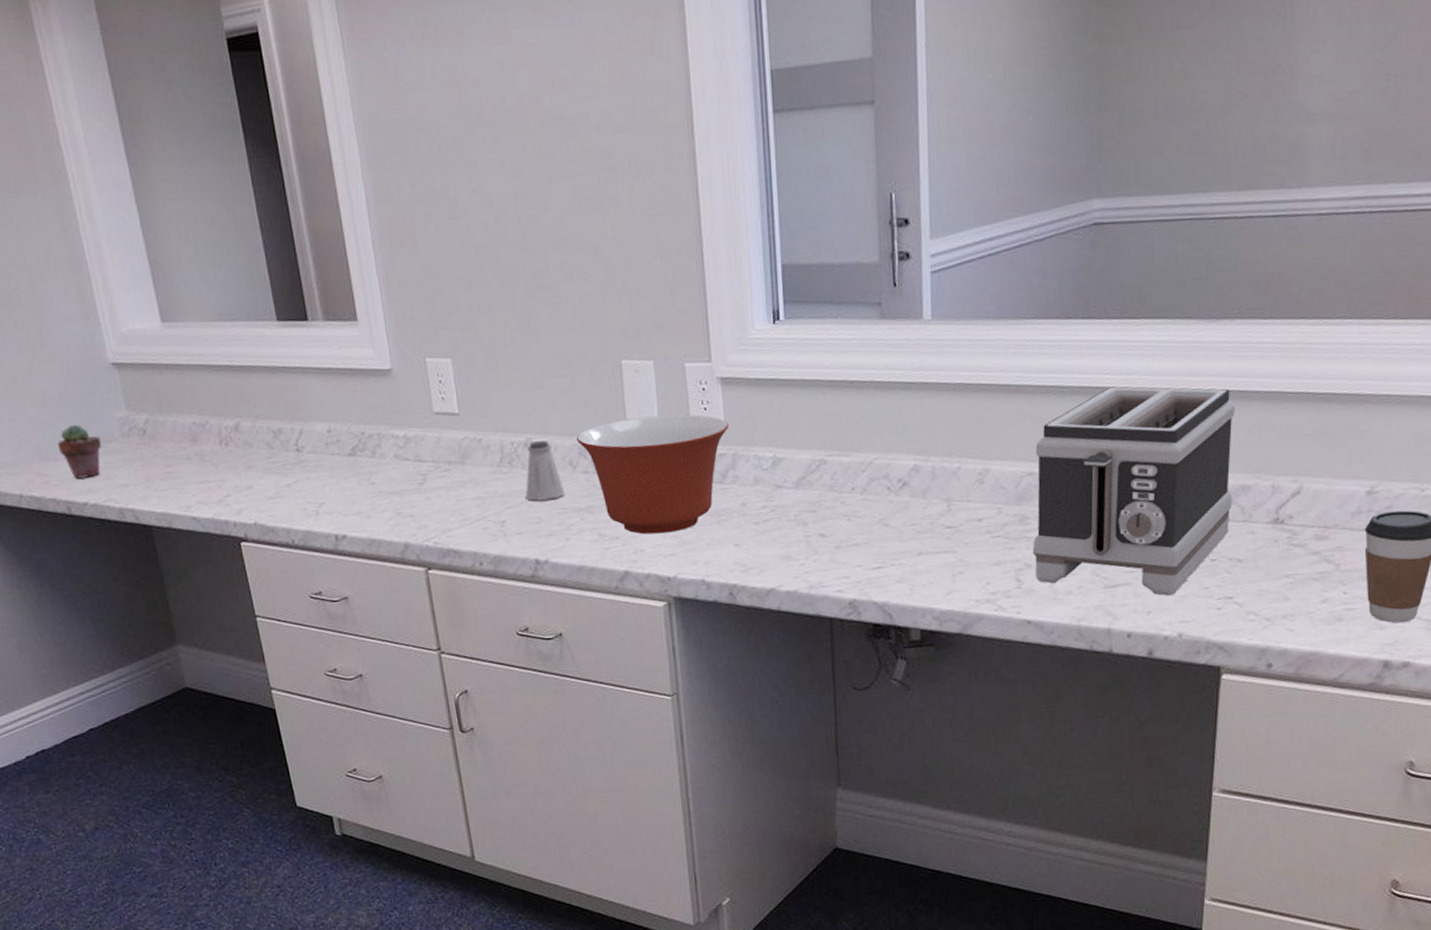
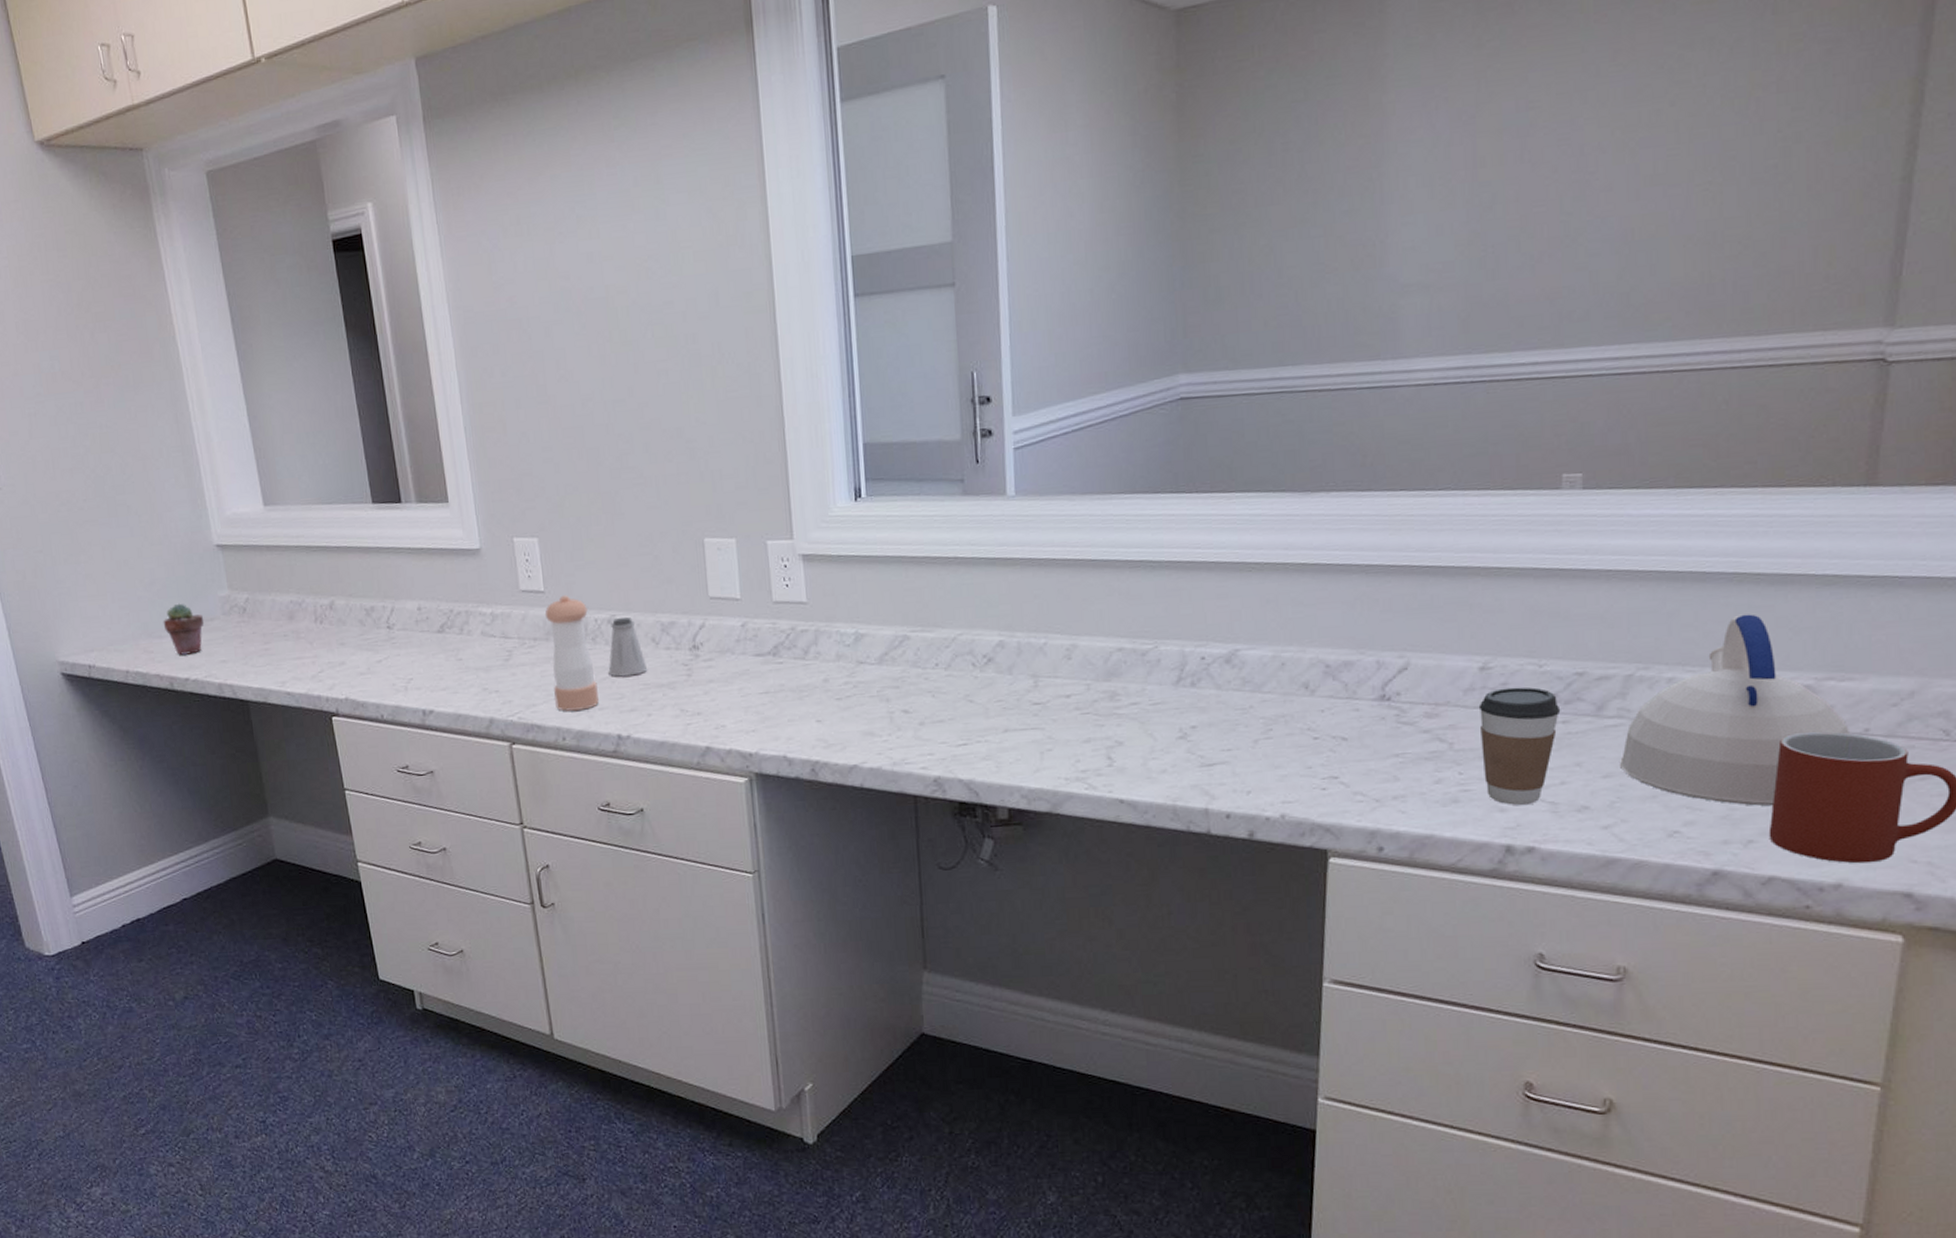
pepper shaker: none [459,417,516,537] -> present [544,595,599,712]
mixing bowl: present [576,414,729,535] -> none [658,591,811,711]
toaster: present [1032,386,1235,596] -> none [1123,560,1334,776]

